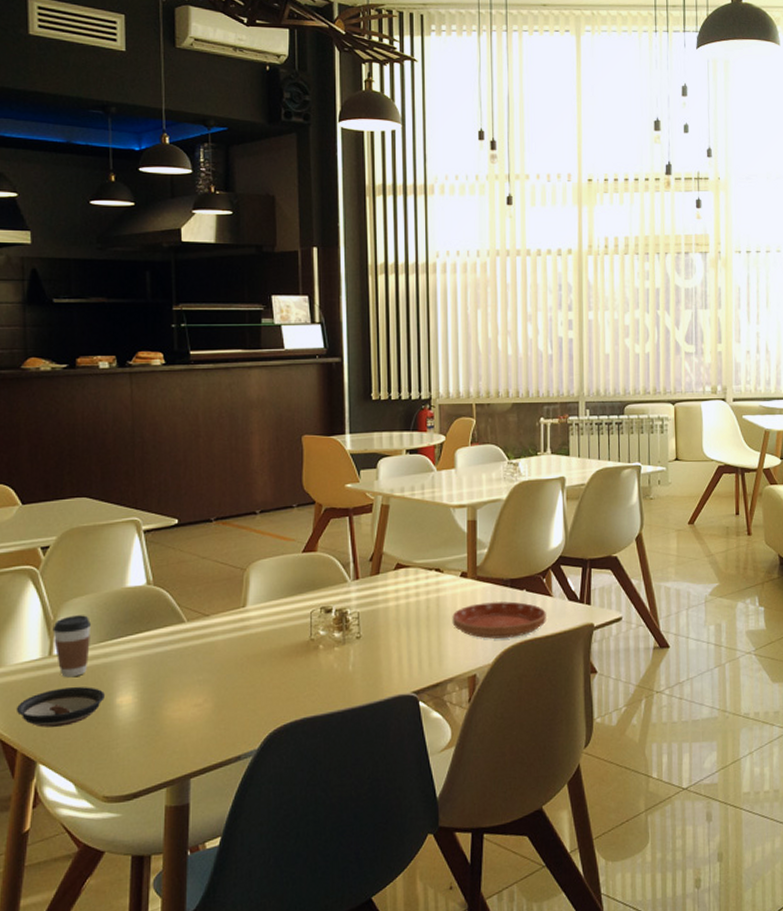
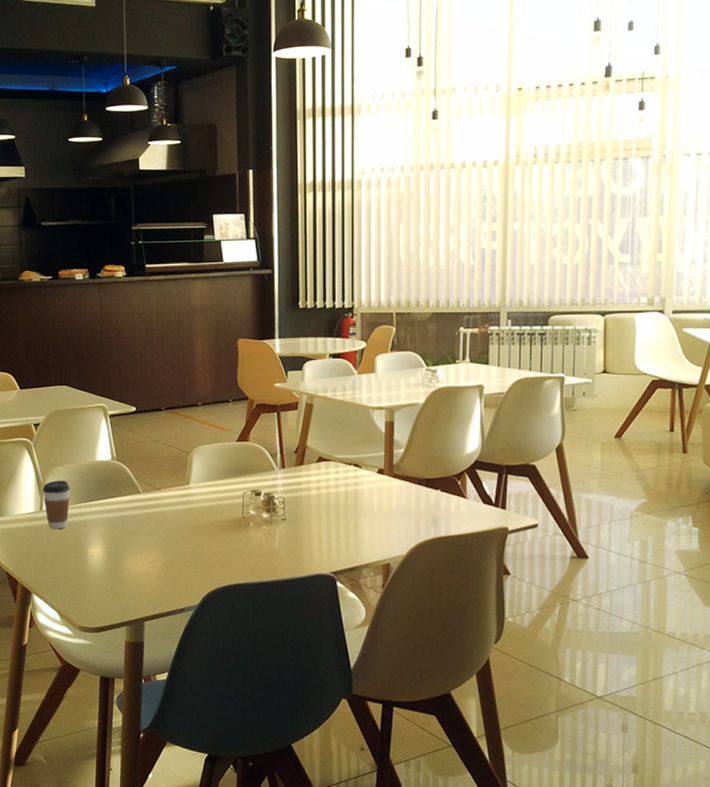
saucer: present [16,686,105,728] -> none [17,536,80,567]
saucer: present [452,601,546,639] -> none [369,498,460,533]

